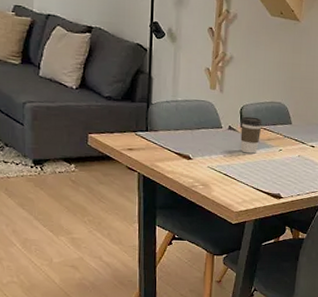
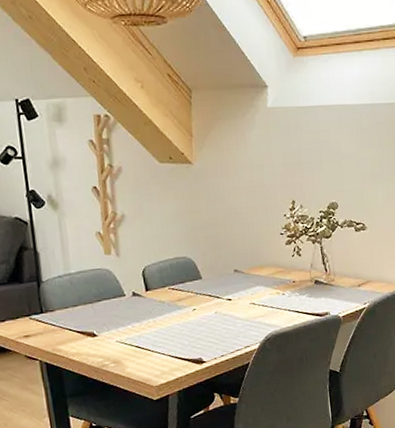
coffee cup: present [240,116,262,154] -> none [145,277,170,319]

